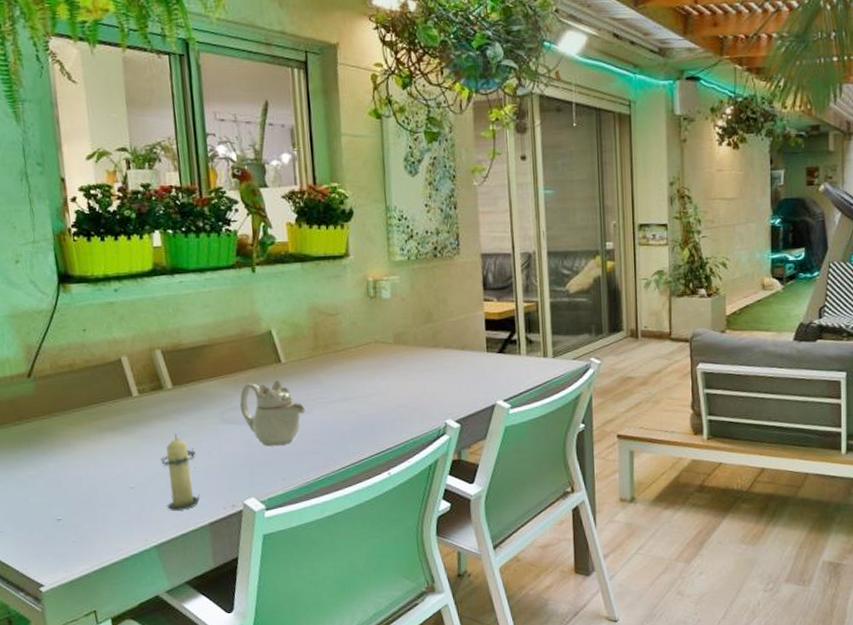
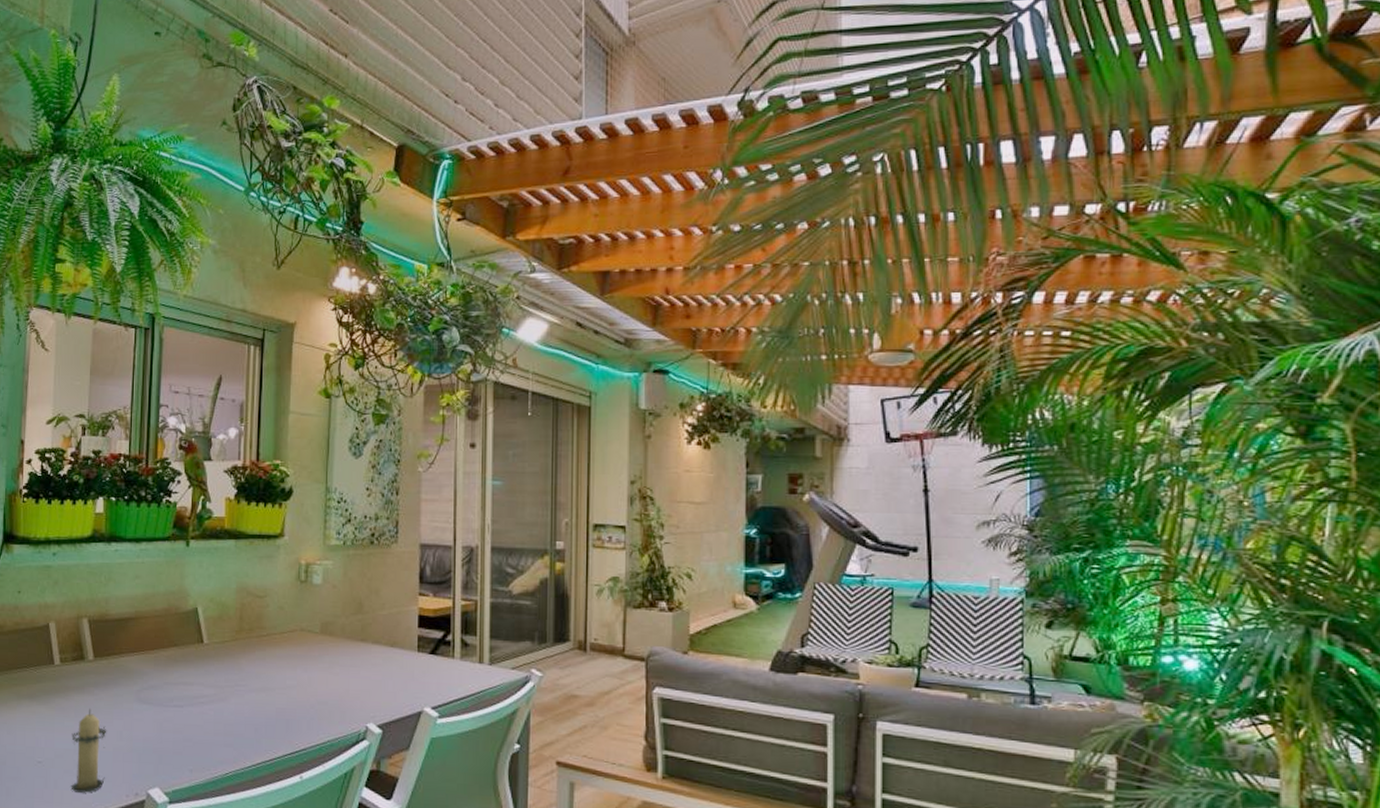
teapot: present [240,379,305,447] -> none [157,661,222,734]

